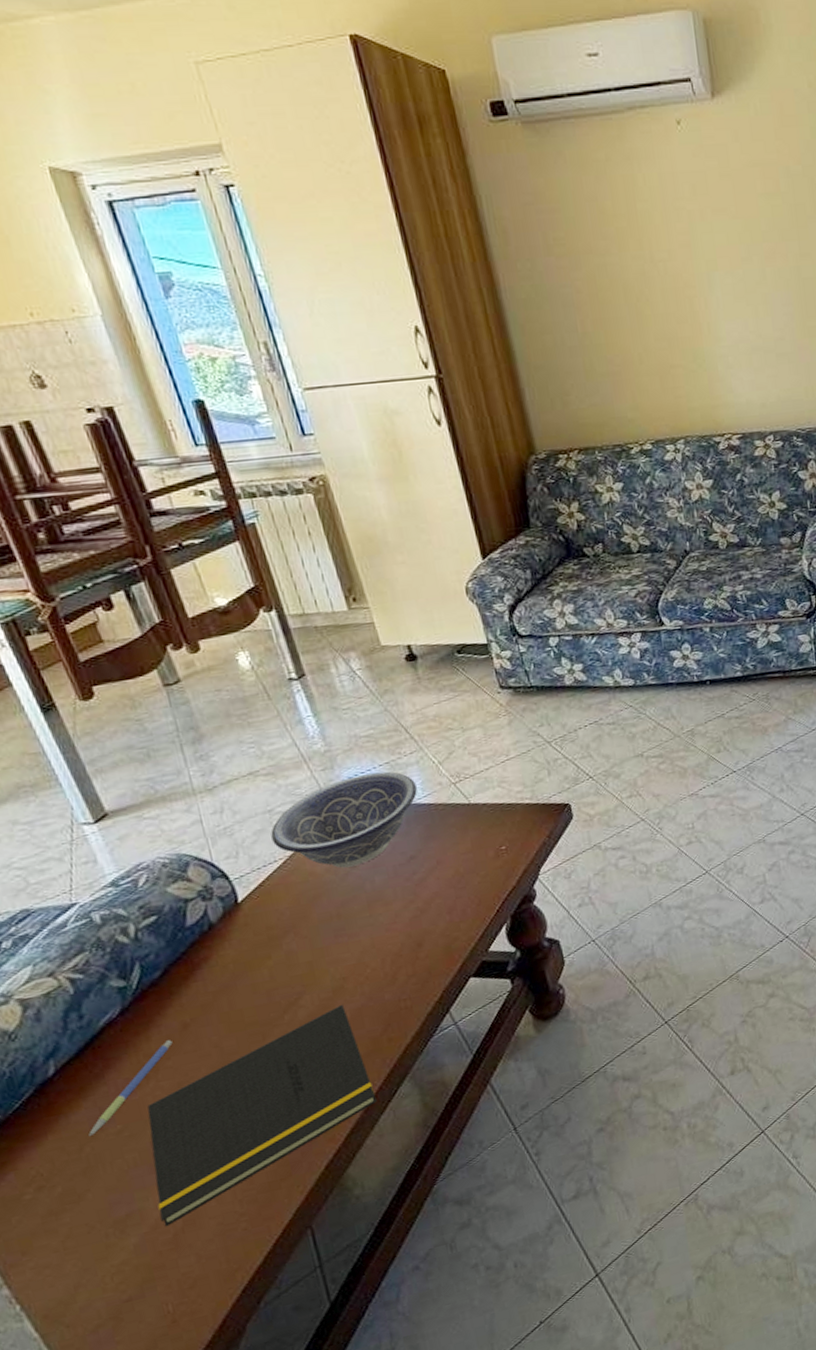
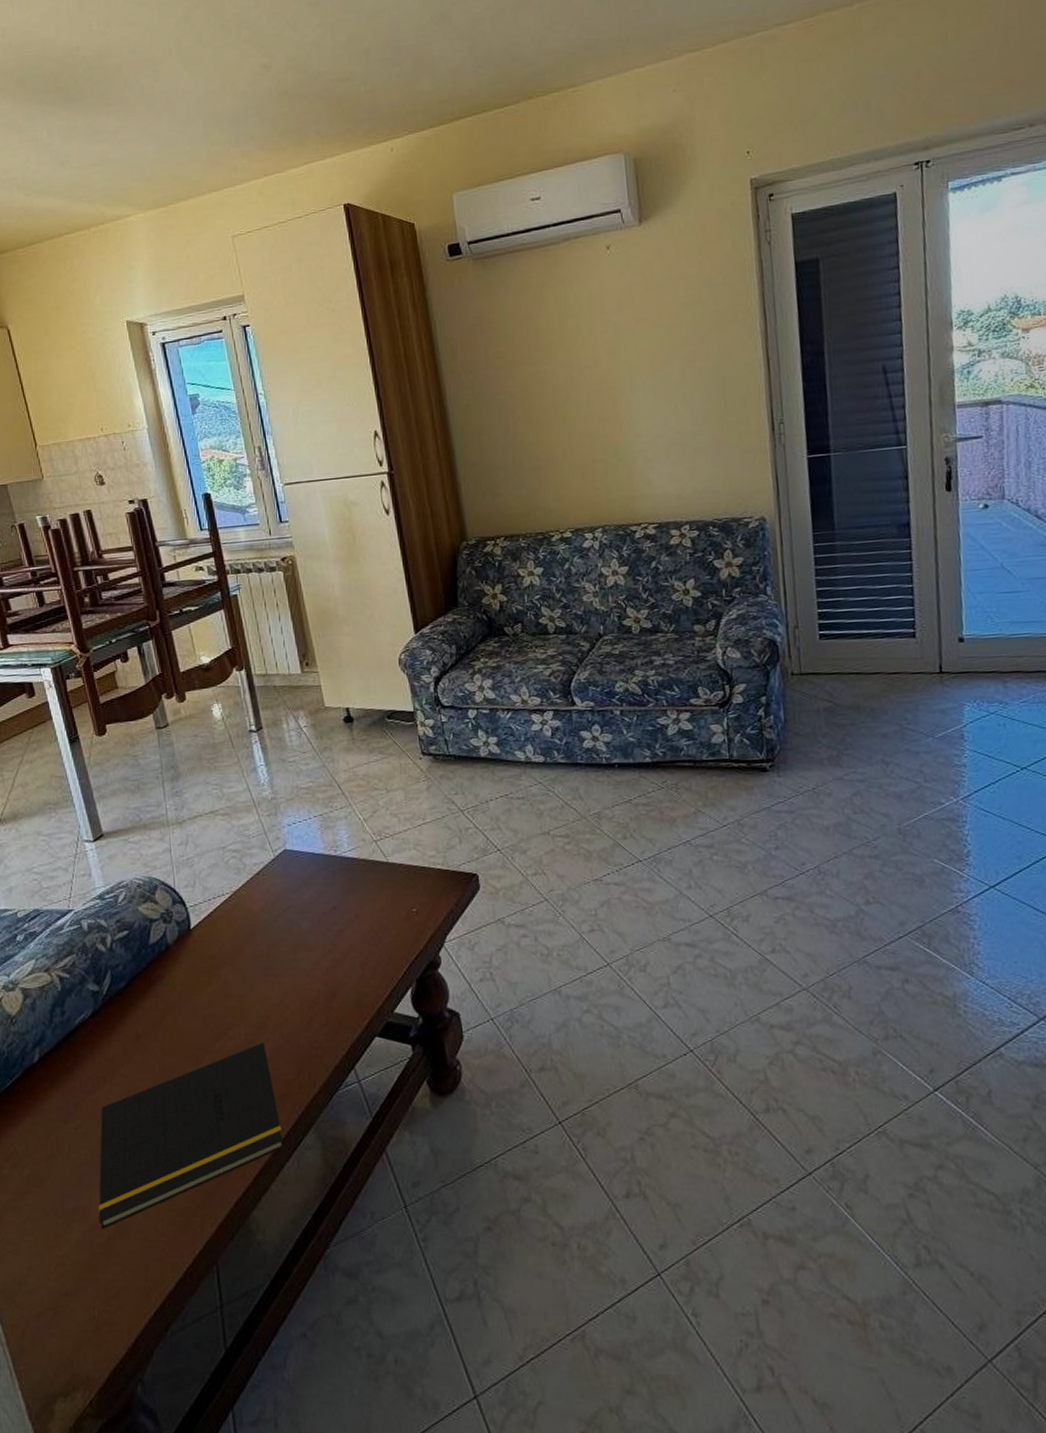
pen: present [89,1040,173,1136] -> none [55,1048,127,1125]
decorative bowl: present [271,771,417,869] -> none [222,823,344,910]

